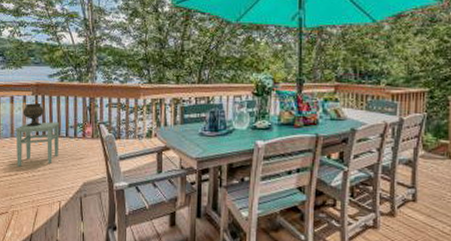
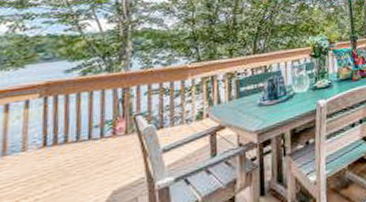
stool: present [15,122,60,167] -> none [9,124,80,193]
goblet: present [22,103,43,127] -> none [23,106,56,138]

